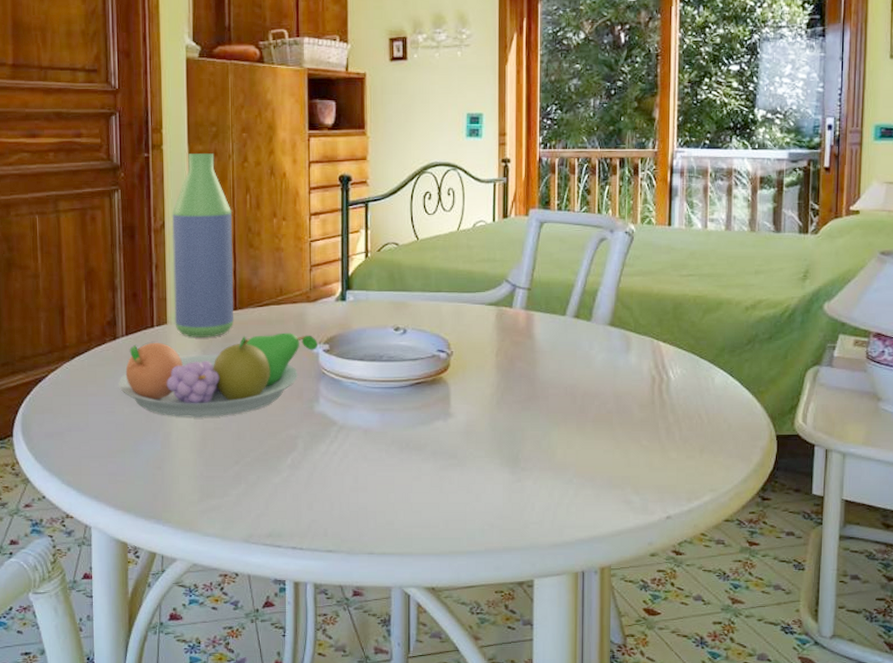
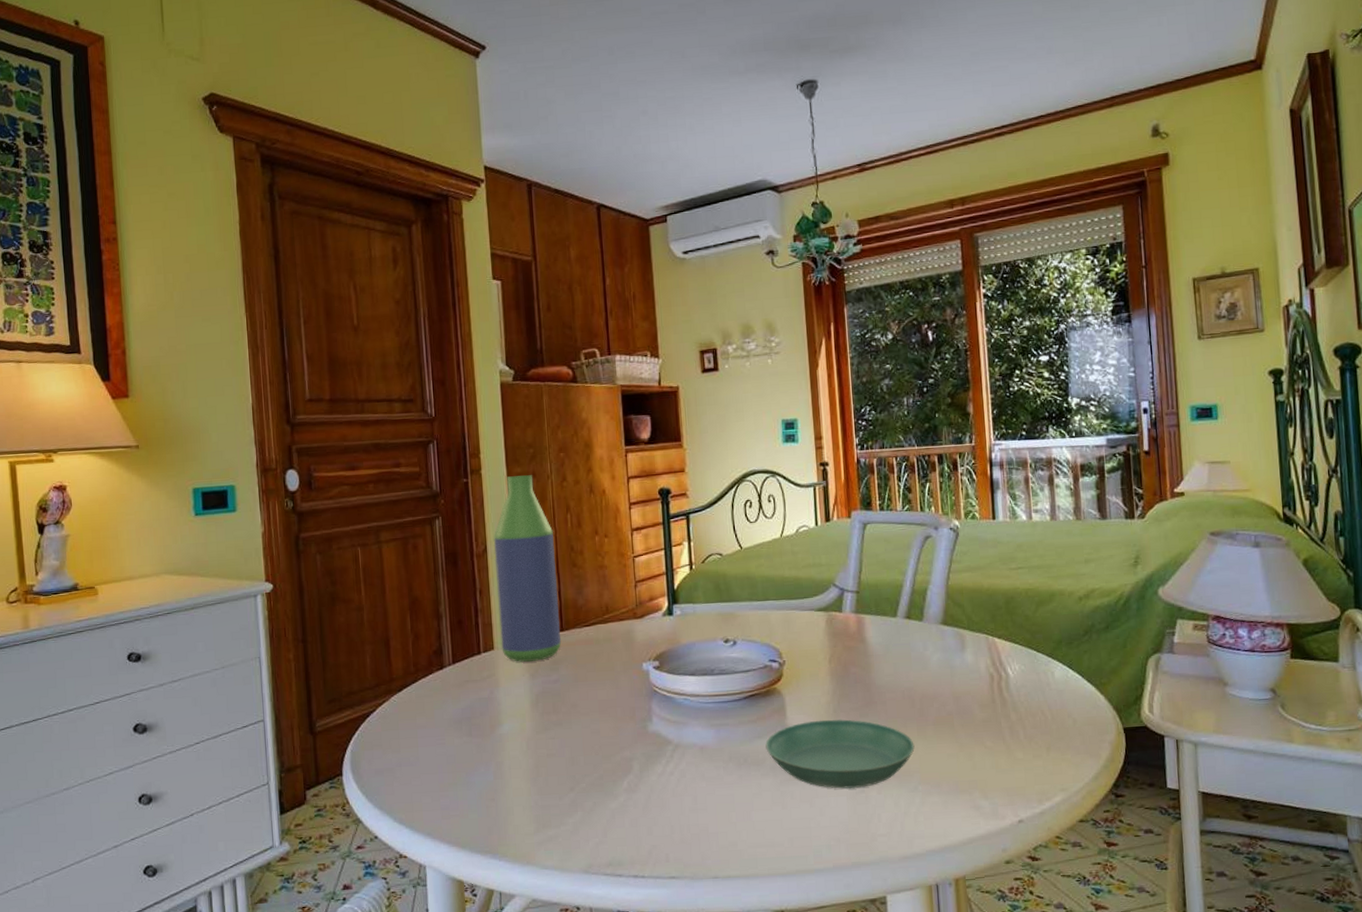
fruit bowl: present [118,333,317,417] -> none [447,651,647,746]
saucer: none [428,410,573,477] -> present [765,719,915,789]

